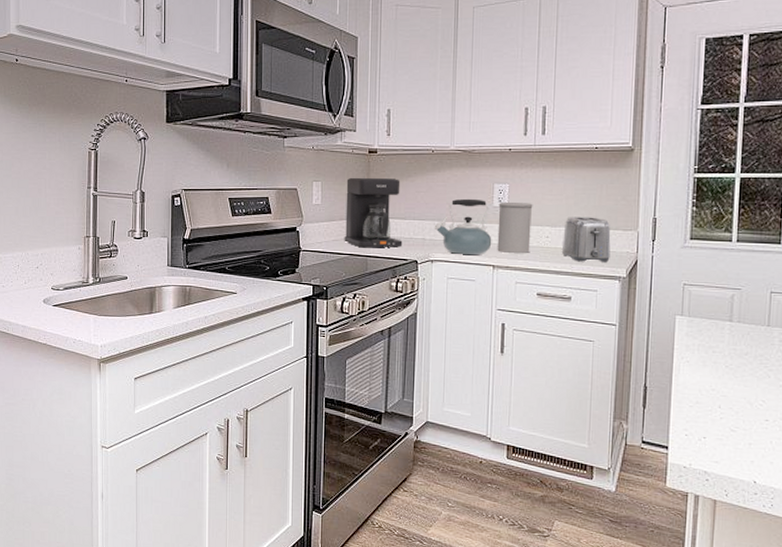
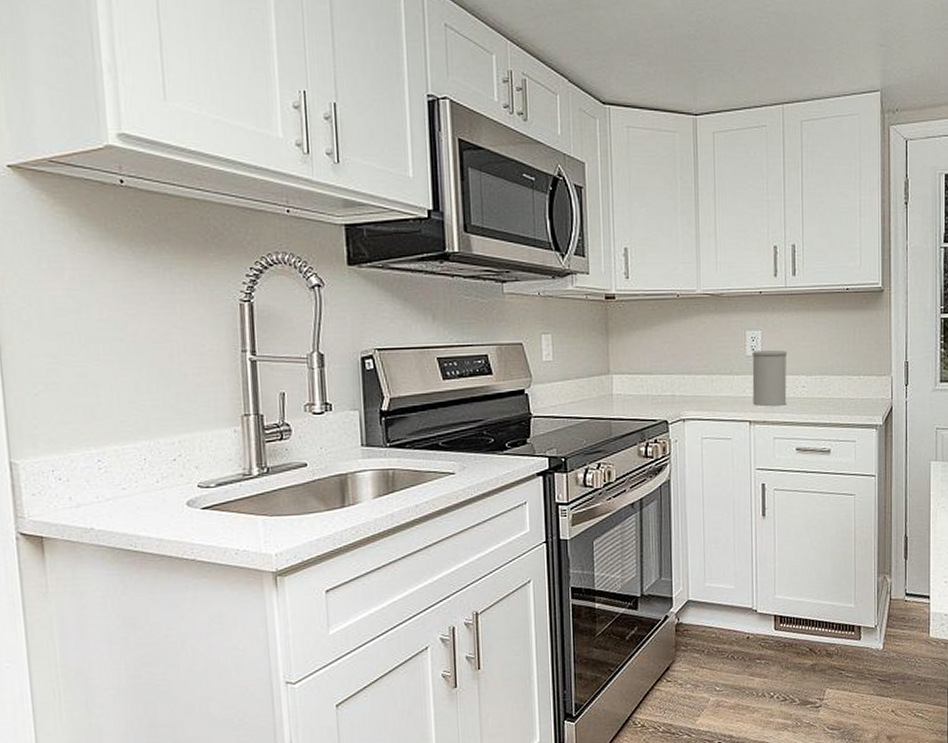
coffee maker: present [344,177,403,248] -> none [581,327,650,410]
kettle: present [434,198,492,256] -> none [684,348,747,412]
toaster: present [561,216,611,263] -> none [818,363,866,412]

